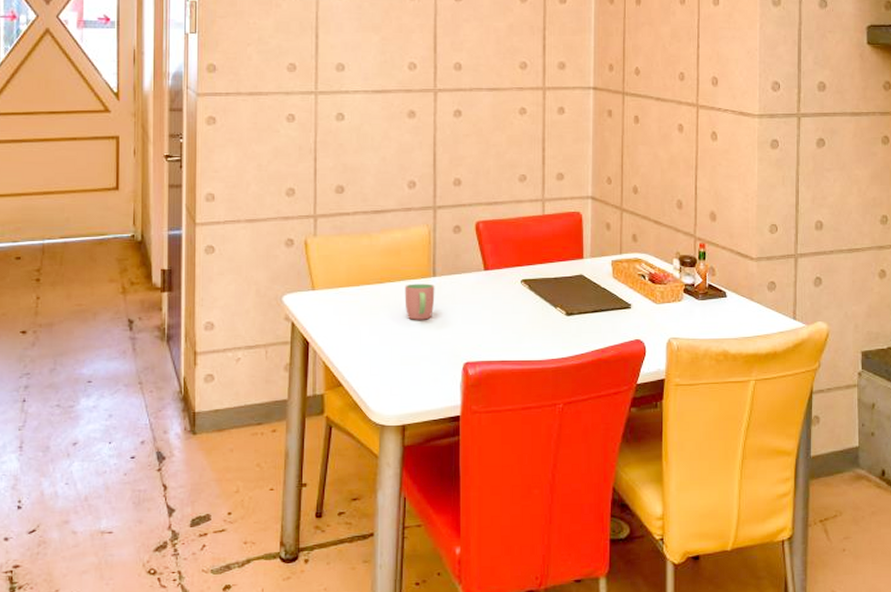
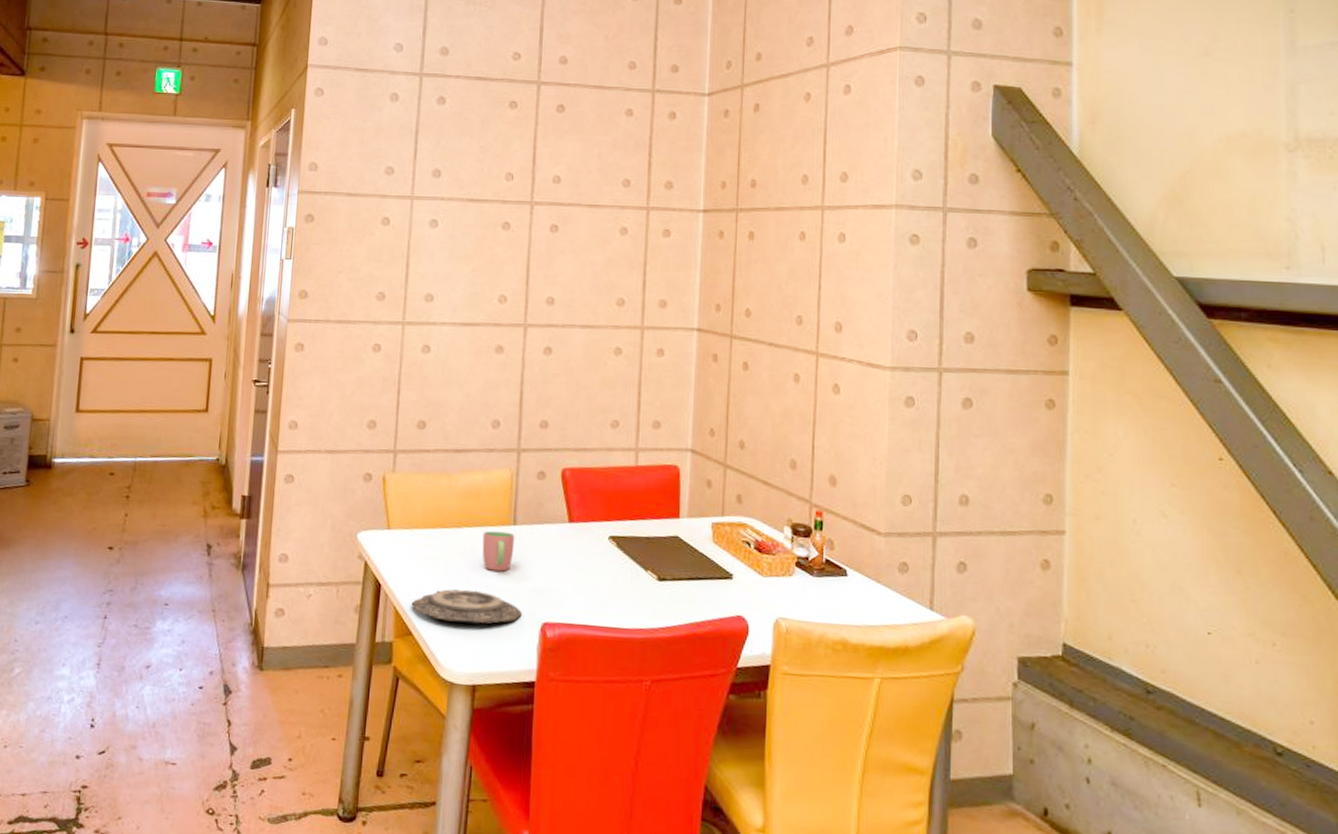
plate: none [340,339,445,370] -> present [411,589,522,624]

